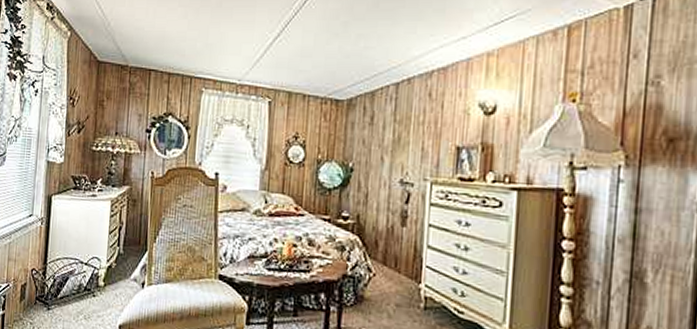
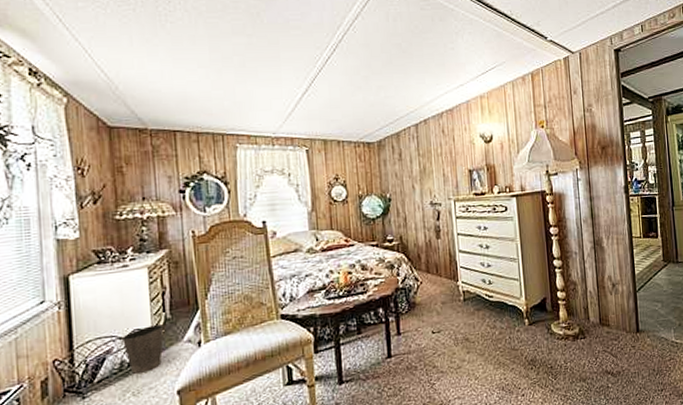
waste basket: none [82,256,117,300] -> present [121,323,164,374]

